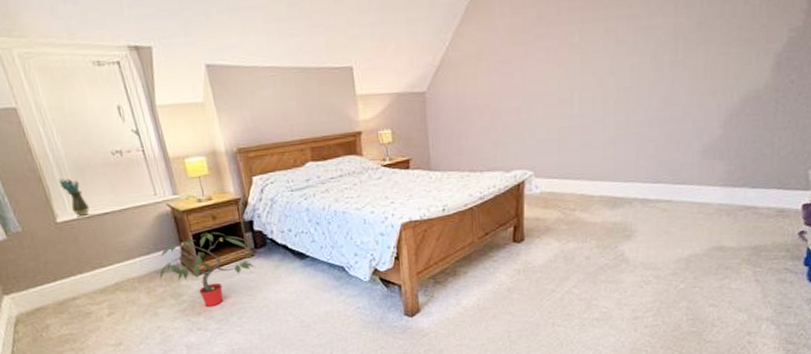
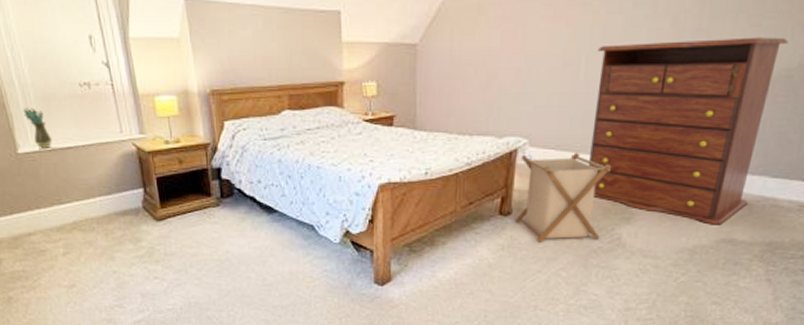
potted plant: present [159,232,254,306] -> none [119,176,219,255]
laundry basket: none [528,180,610,265] -> present [515,153,612,243]
chest of drawers: none [588,63,754,236] -> present [589,37,788,225]

